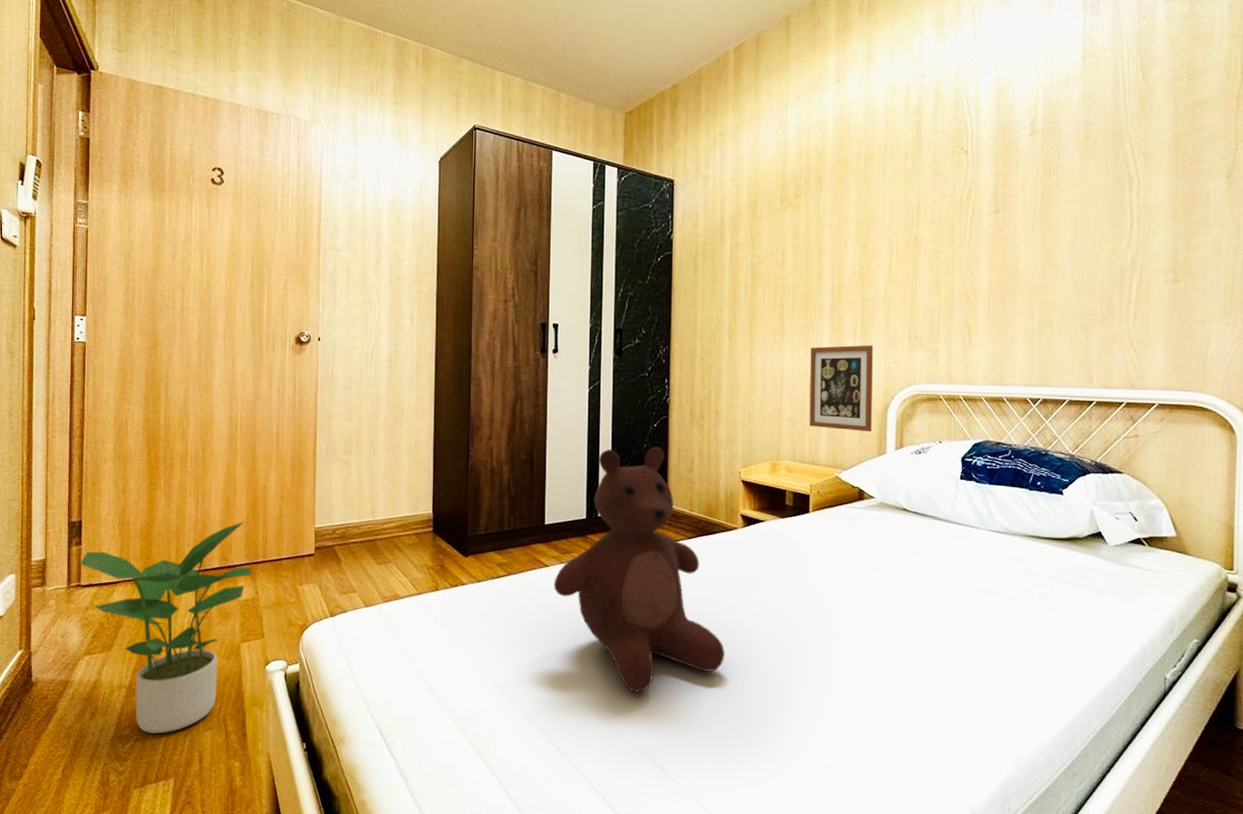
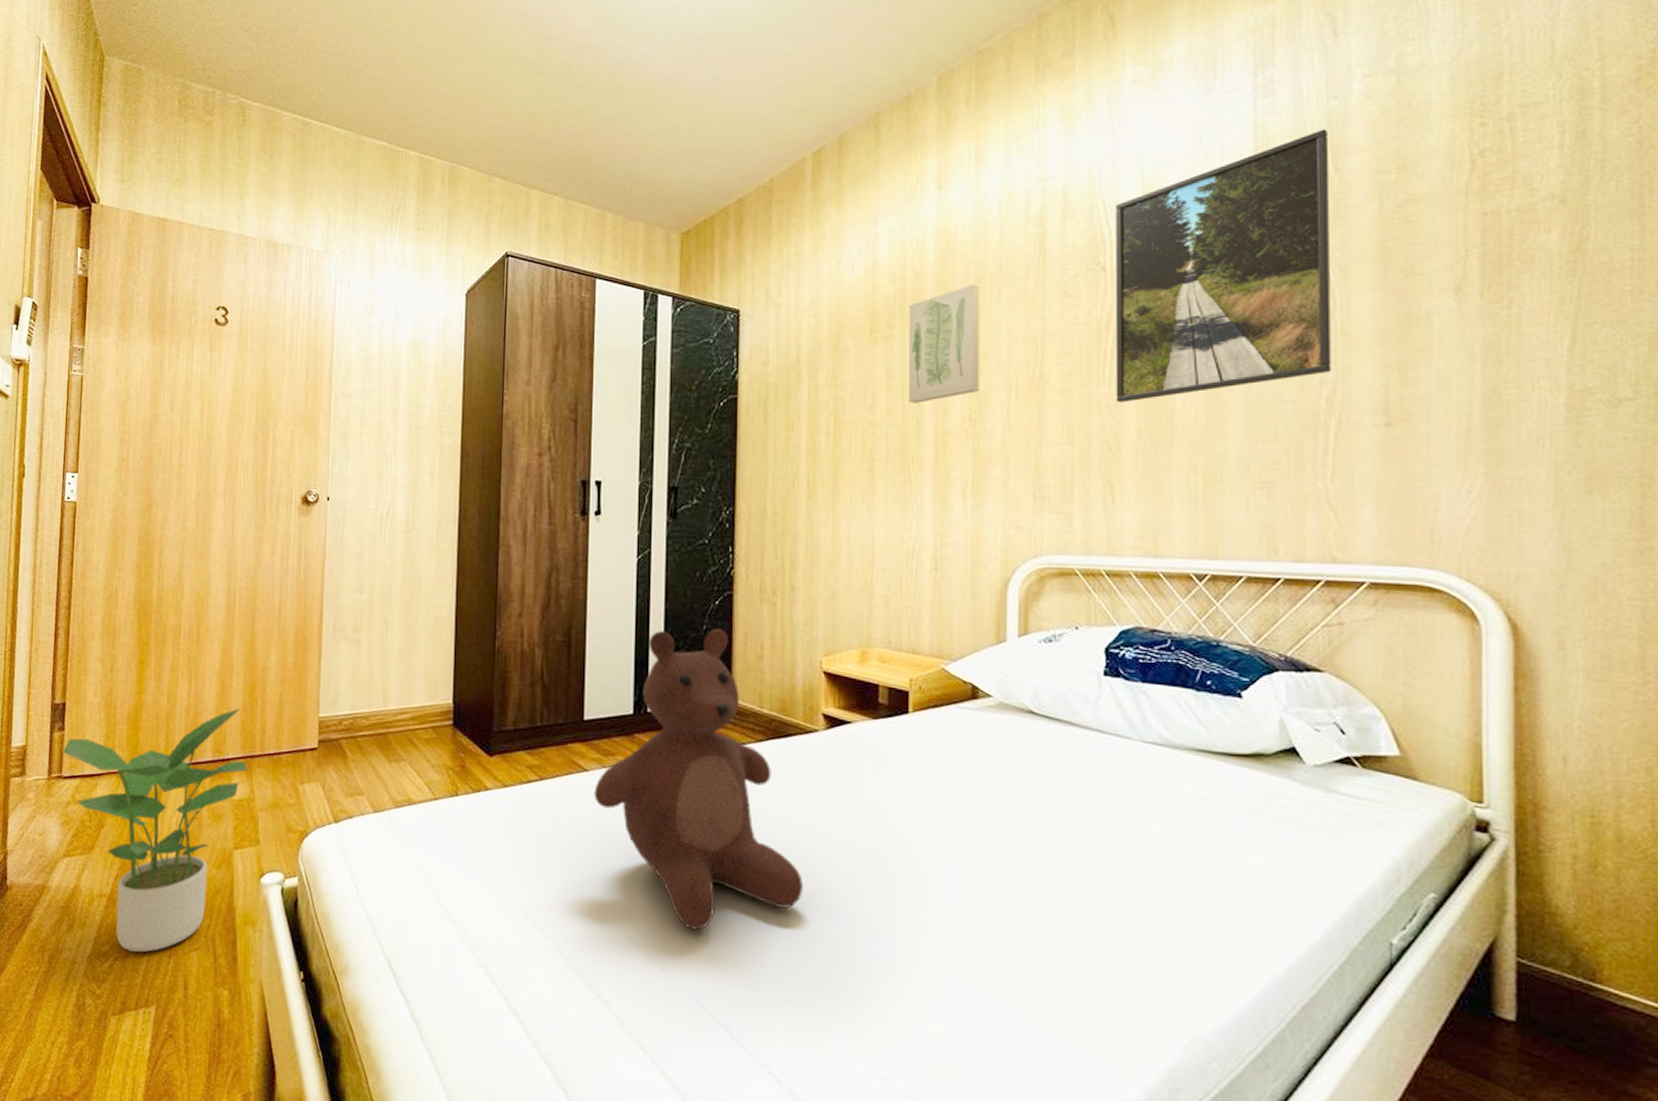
picture frame: present [809,345,873,432] -> none [908,506,988,614]
wall art: none [811,162,869,260] -> present [908,284,980,403]
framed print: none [973,43,1139,261] -> present [1115,129,1332,403]

